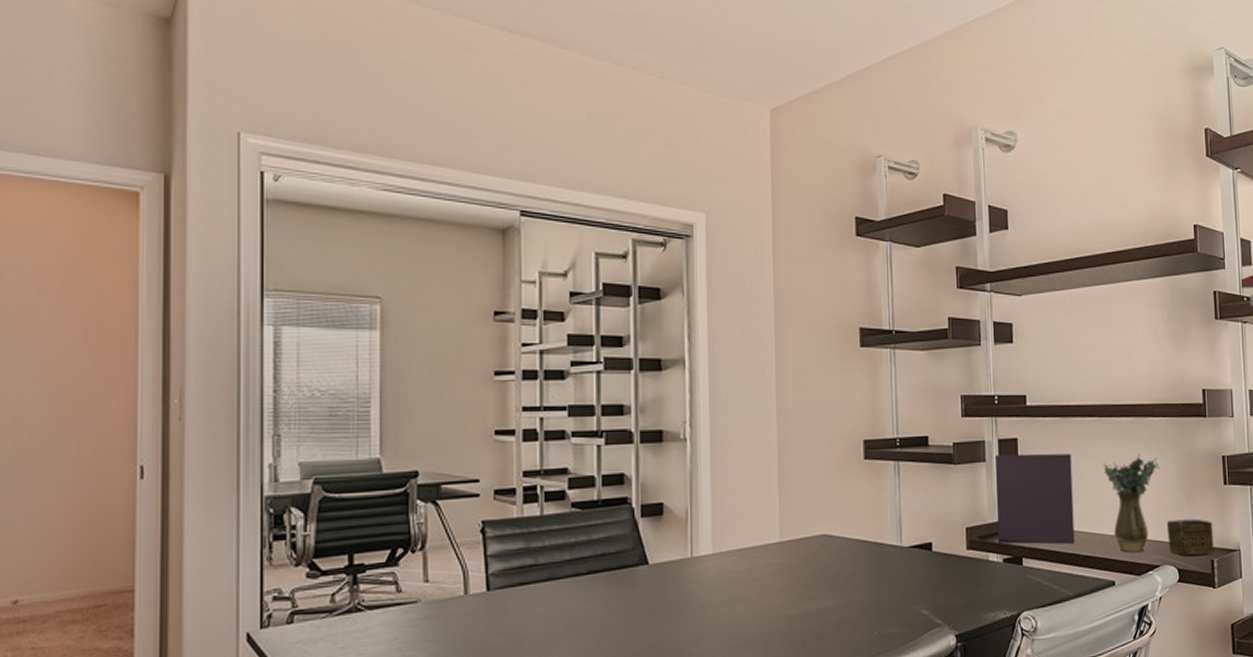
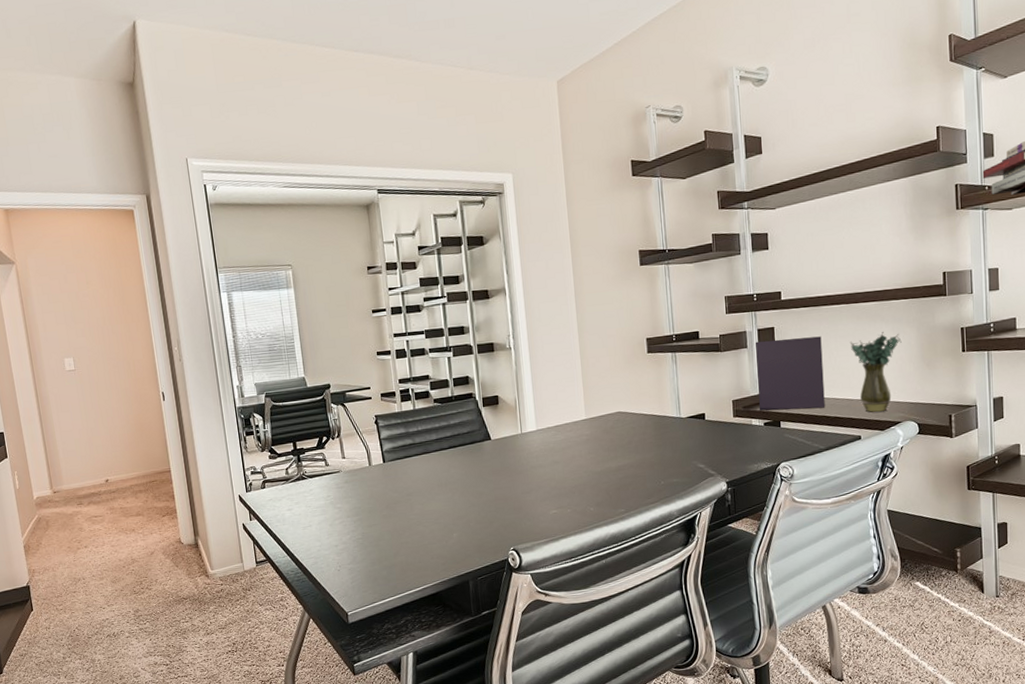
decorative box: present [1166,519,1215,557] -> none [907,382,952,413]

